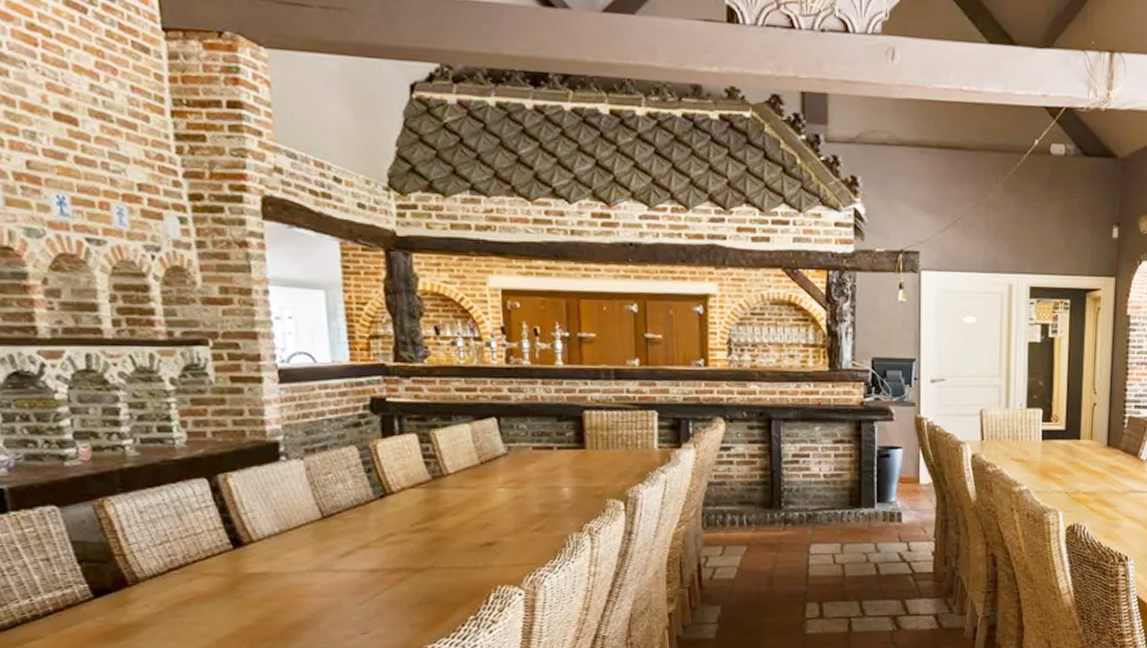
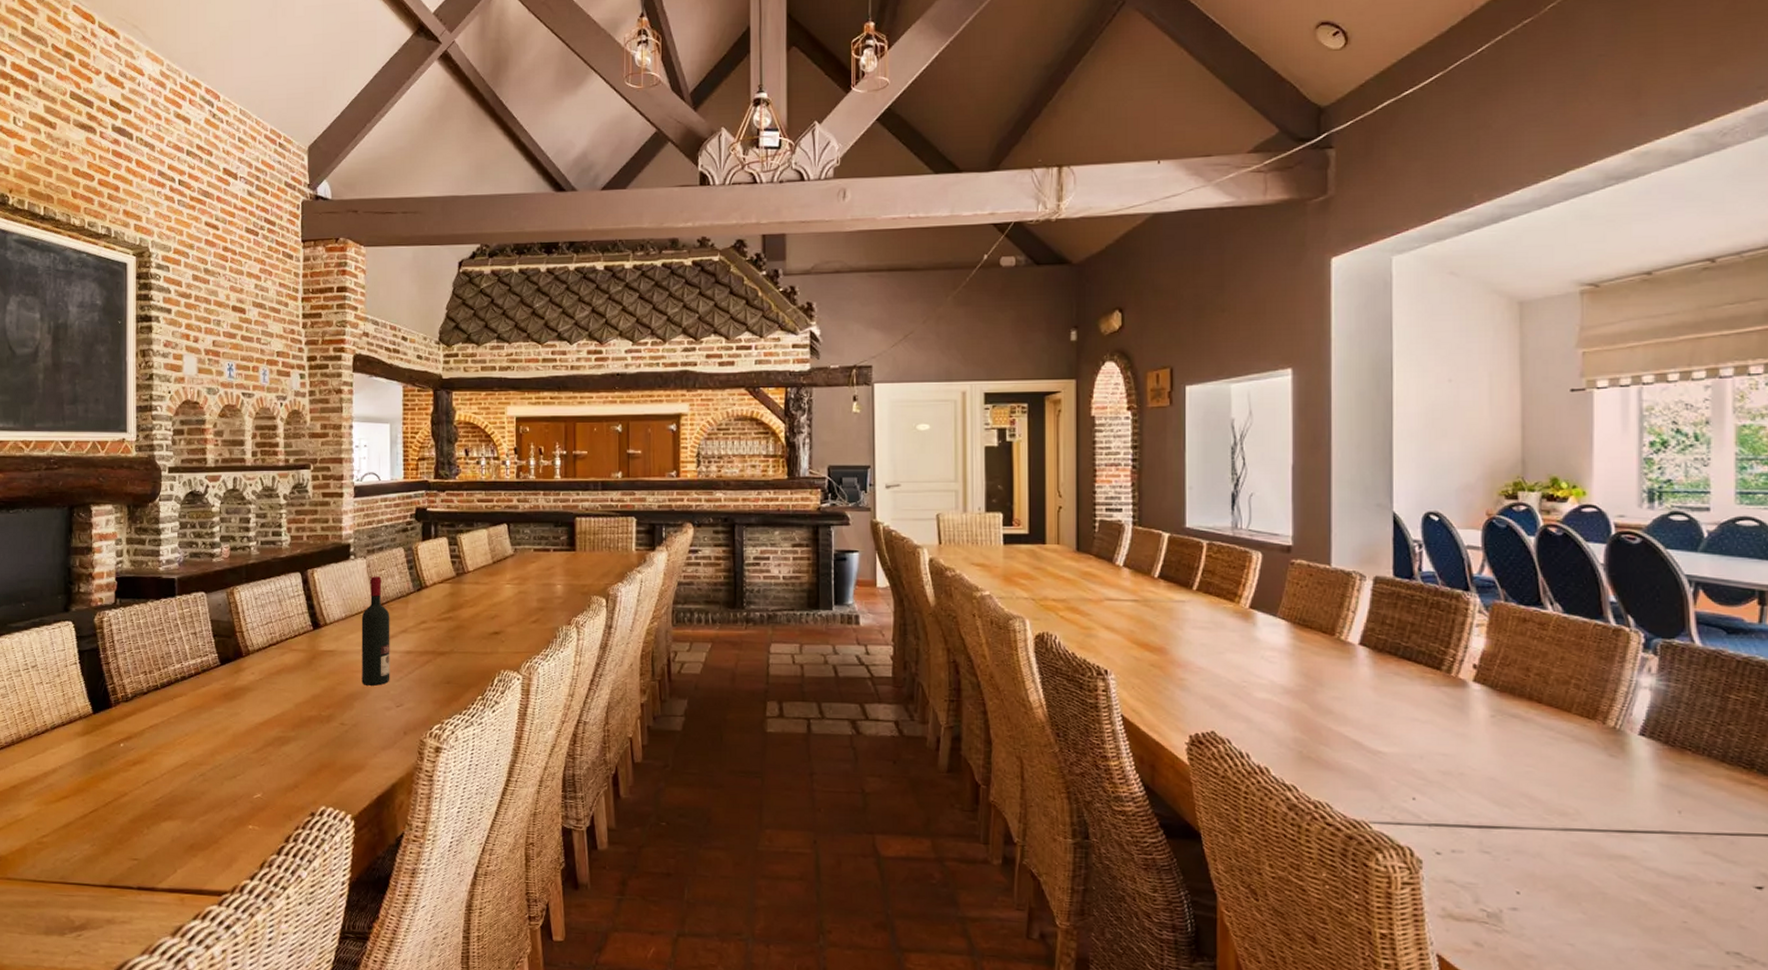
wine bottle: none [303,481,350,612] -> present [361,576,390,686]

